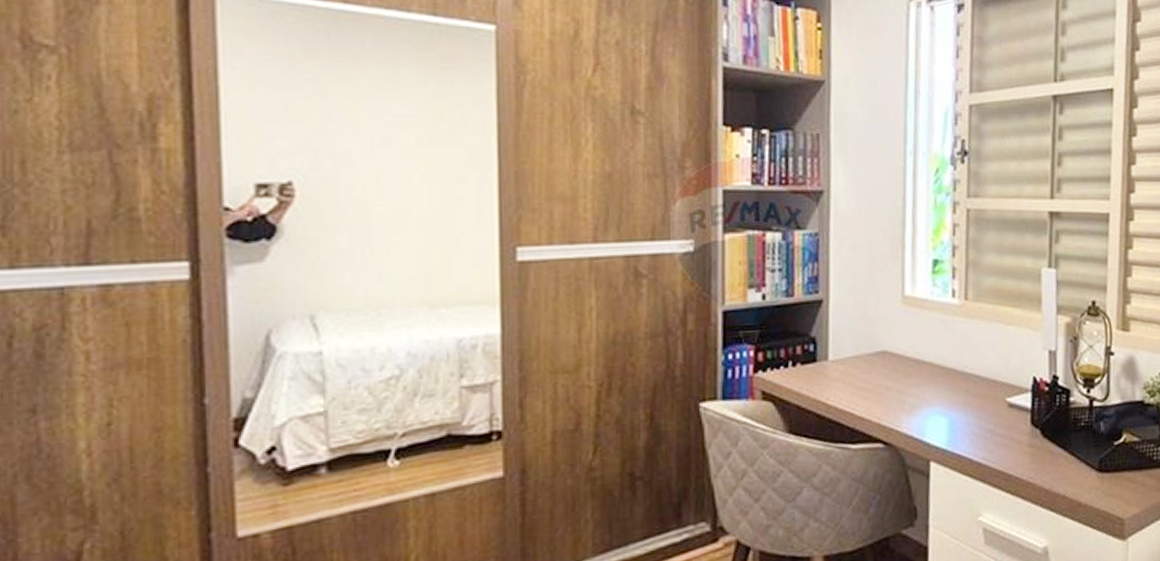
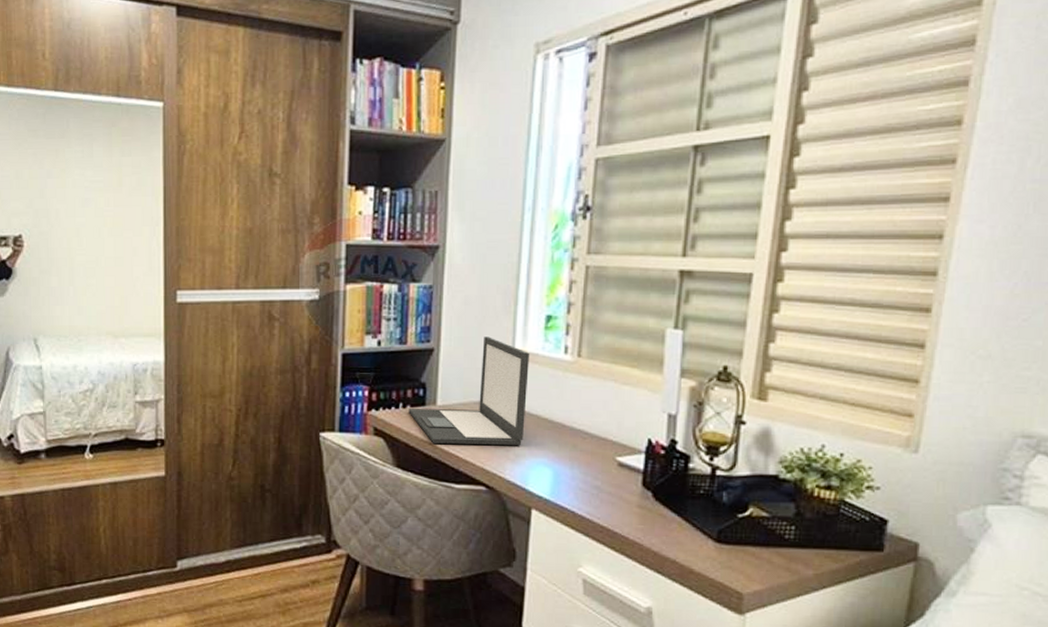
laptop: none [799,284,920,402] -> present [408,337,530,445]

